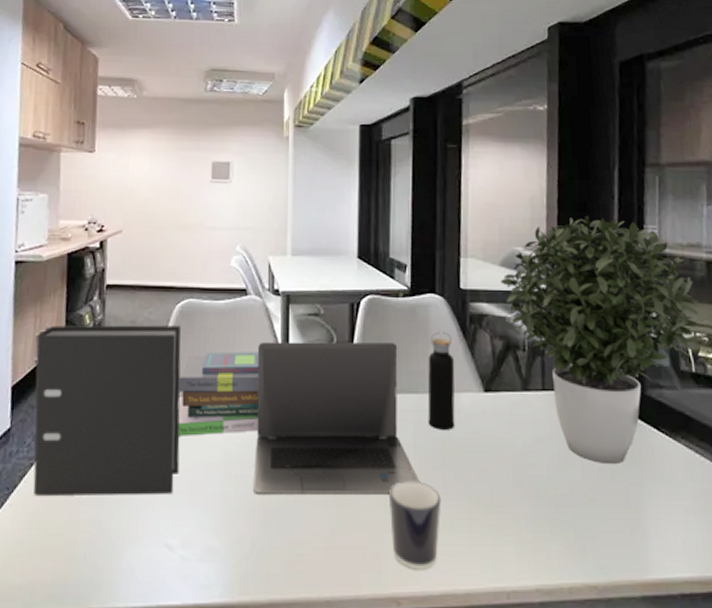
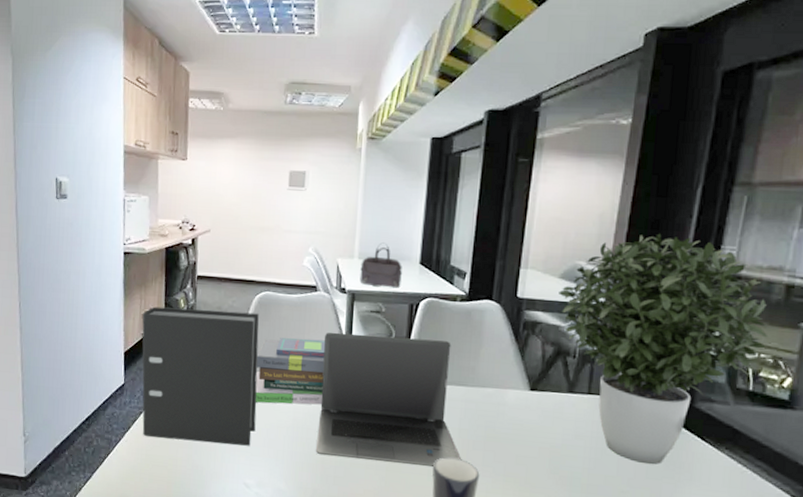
handbag: none [294,236,341,287] -> present [359,242,403,289]
water bottle: present [427,332,455,430] -> none [474,334,505,420]

